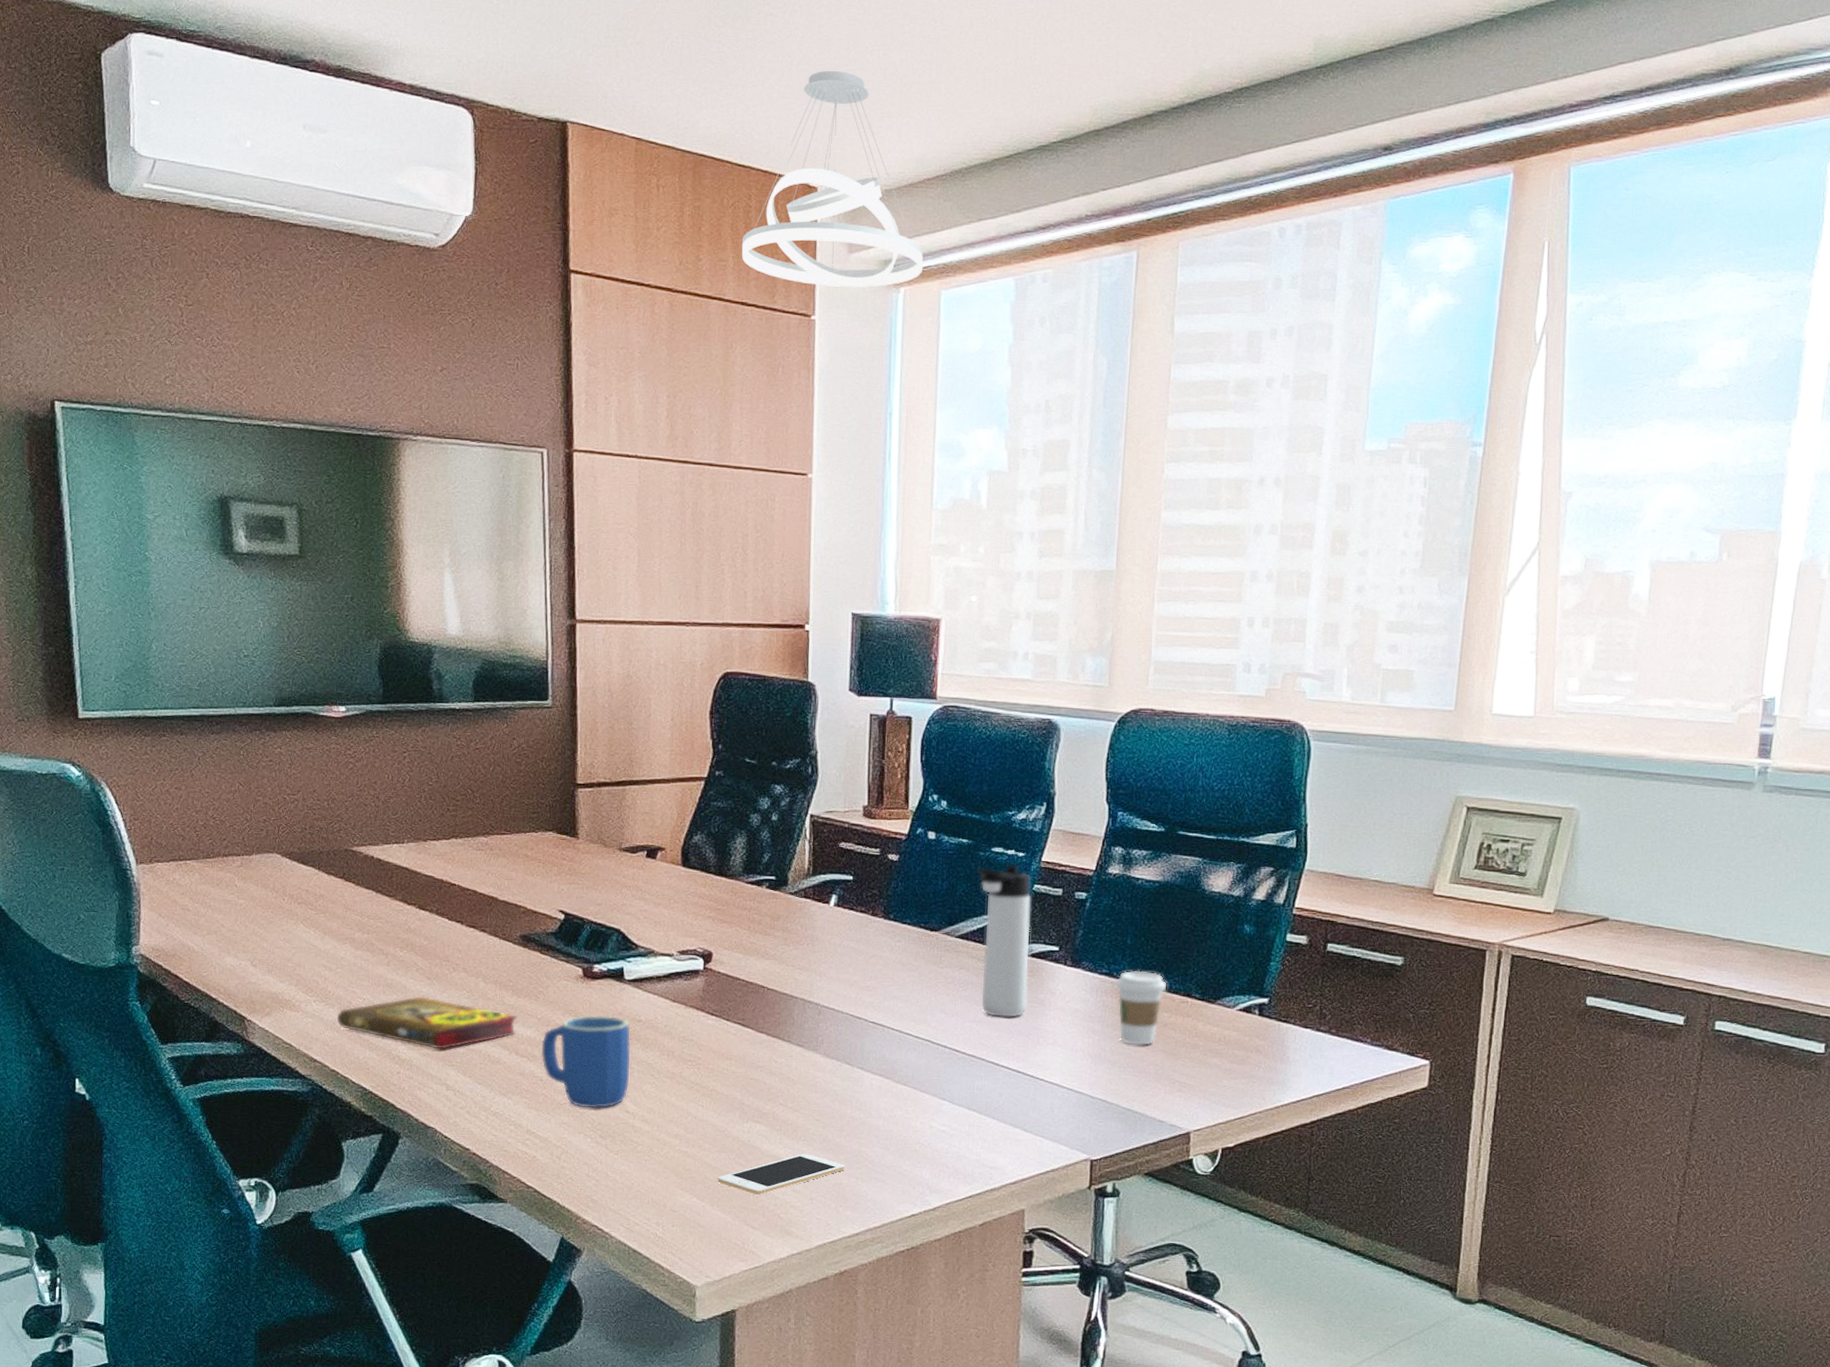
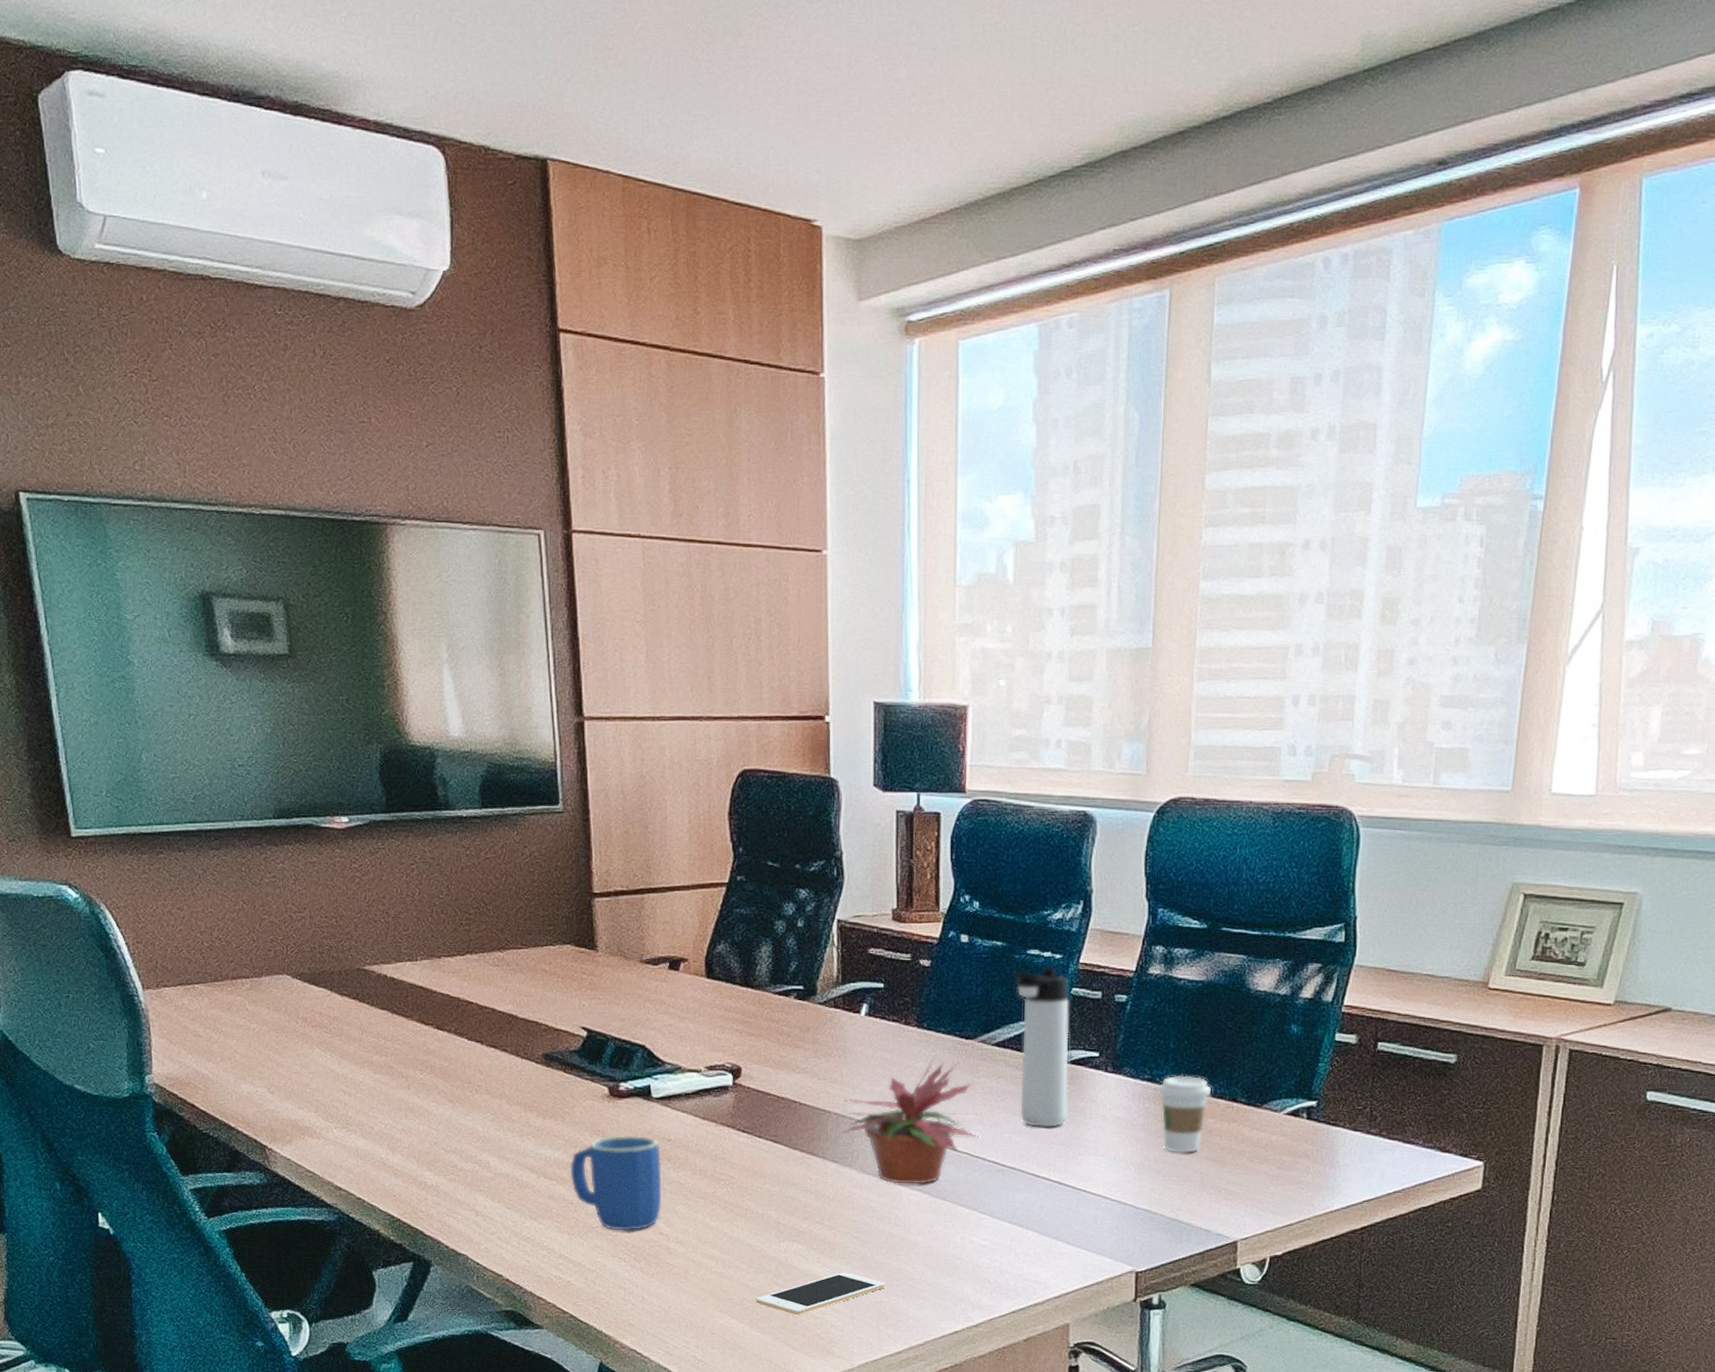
book: present [336,996,517,1050] -> none [359,1120,544,1174]
pendant light: present [741,70,923,288] -> none [742,90,938,341]
potted plant: none [808,945,941,1070] -> present [843,1055,980,1185]

